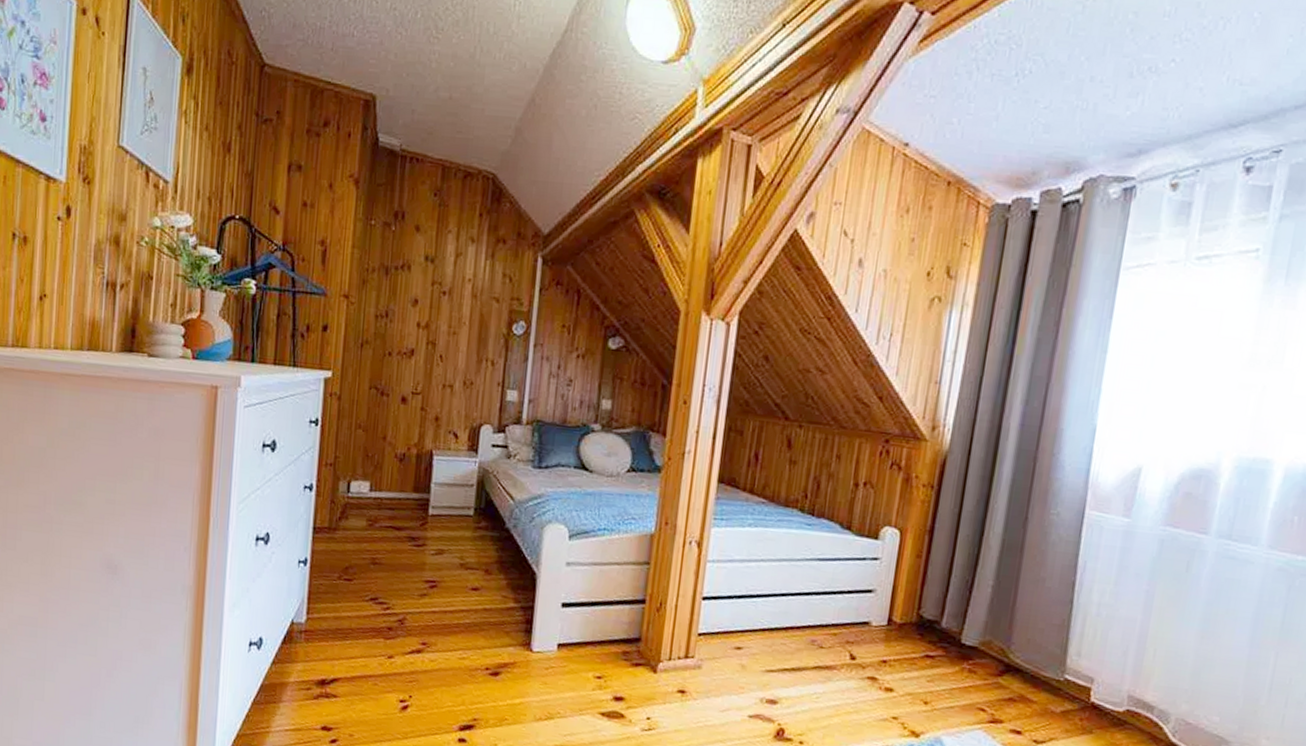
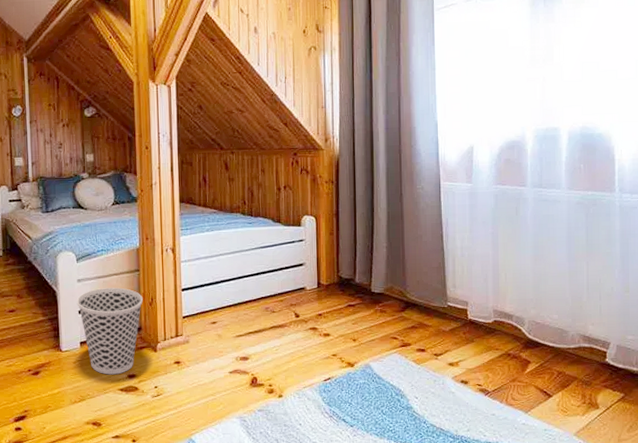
wastebasket: none [560,578,649,694] -> present [76,287,143,375]

